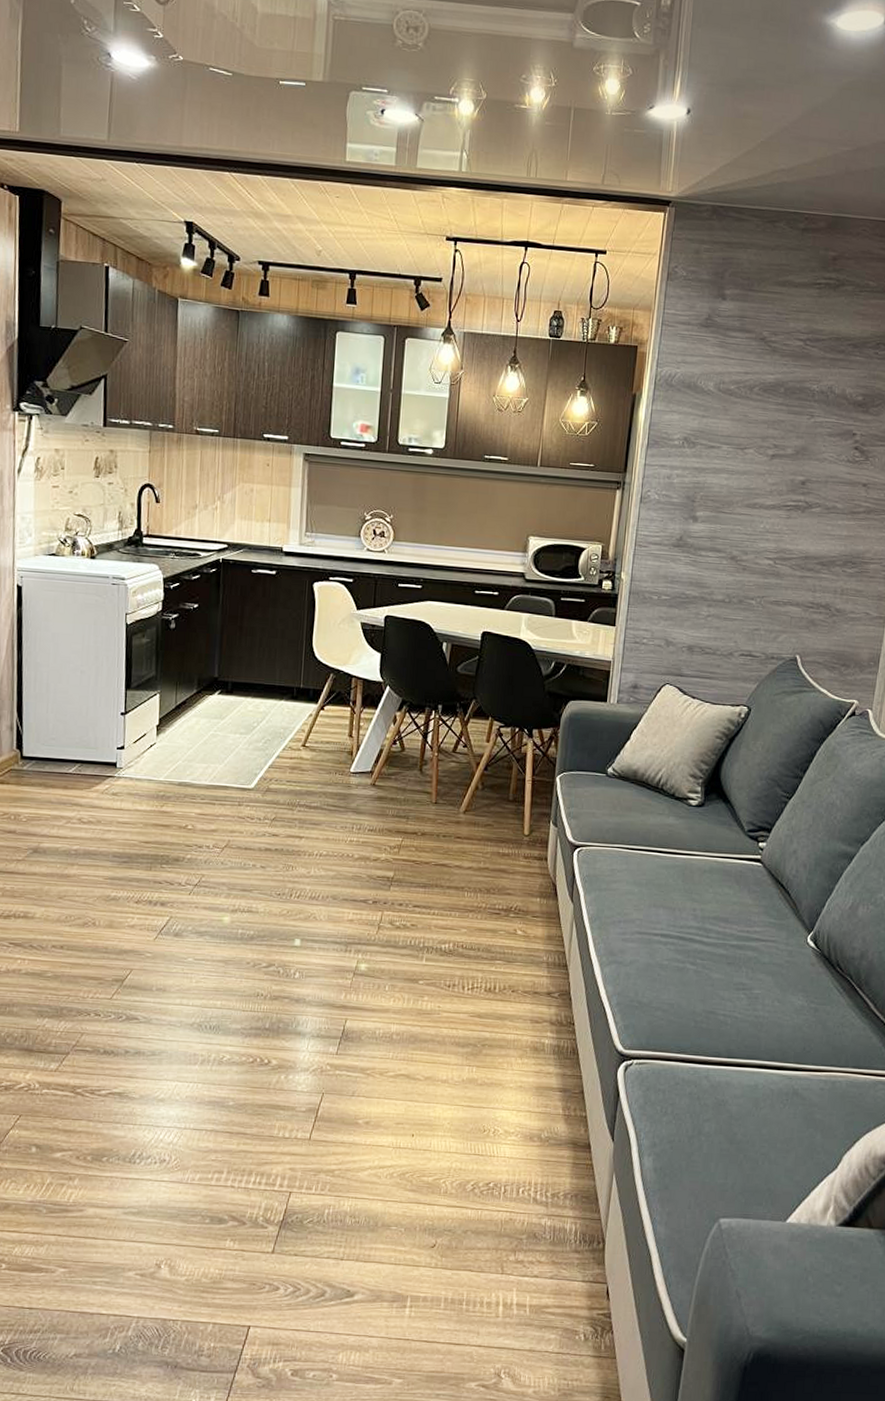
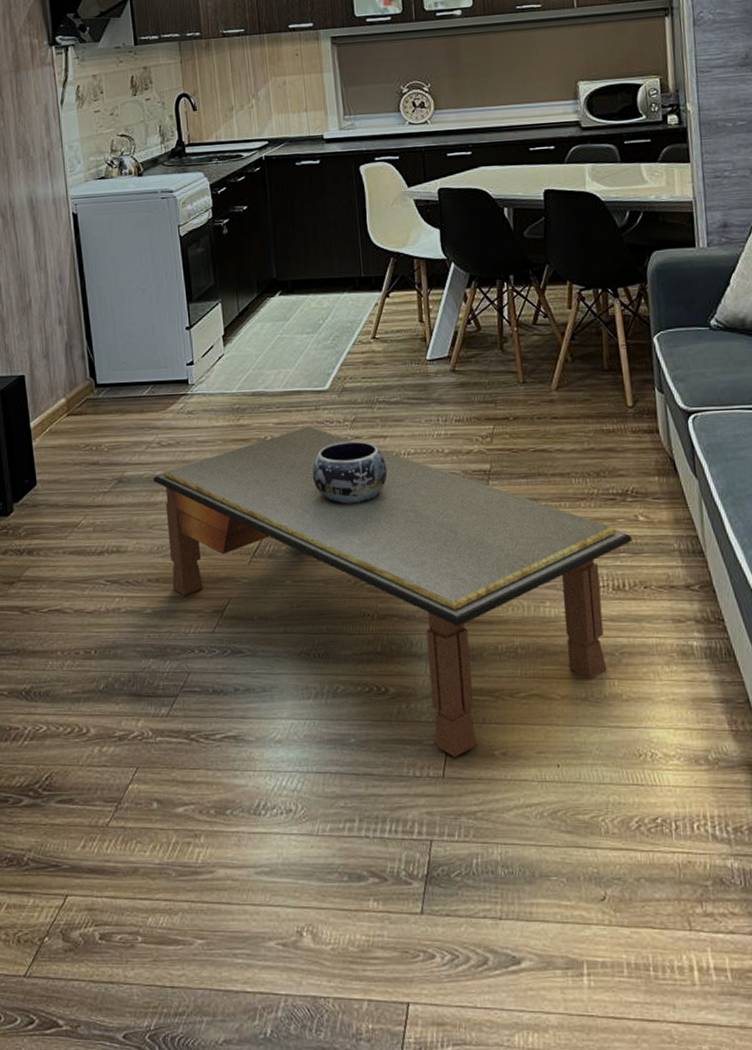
coffee table: none [70,819,508,1123] -> present [154,426,632,757]
decorative bowl: none [226,837,299,896] -> present [312,441,387,506]

